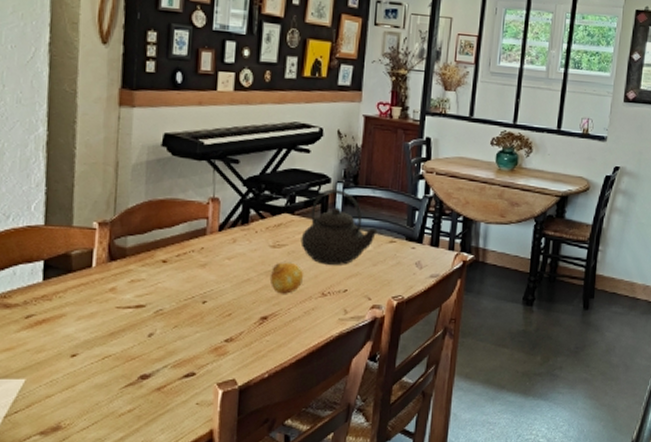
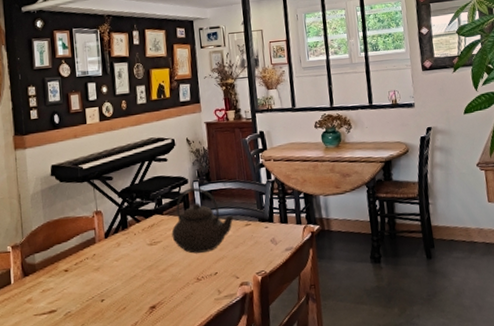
fruit: present [269,262,304,294] -> none [152,255,180,284]

